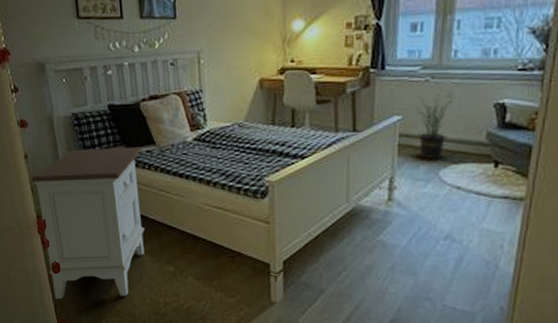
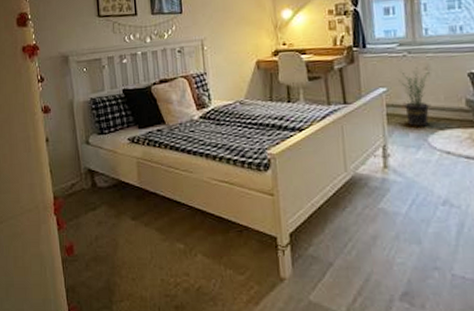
nightstand: present [31,147,145,300] -> none [51,126,156,284]

